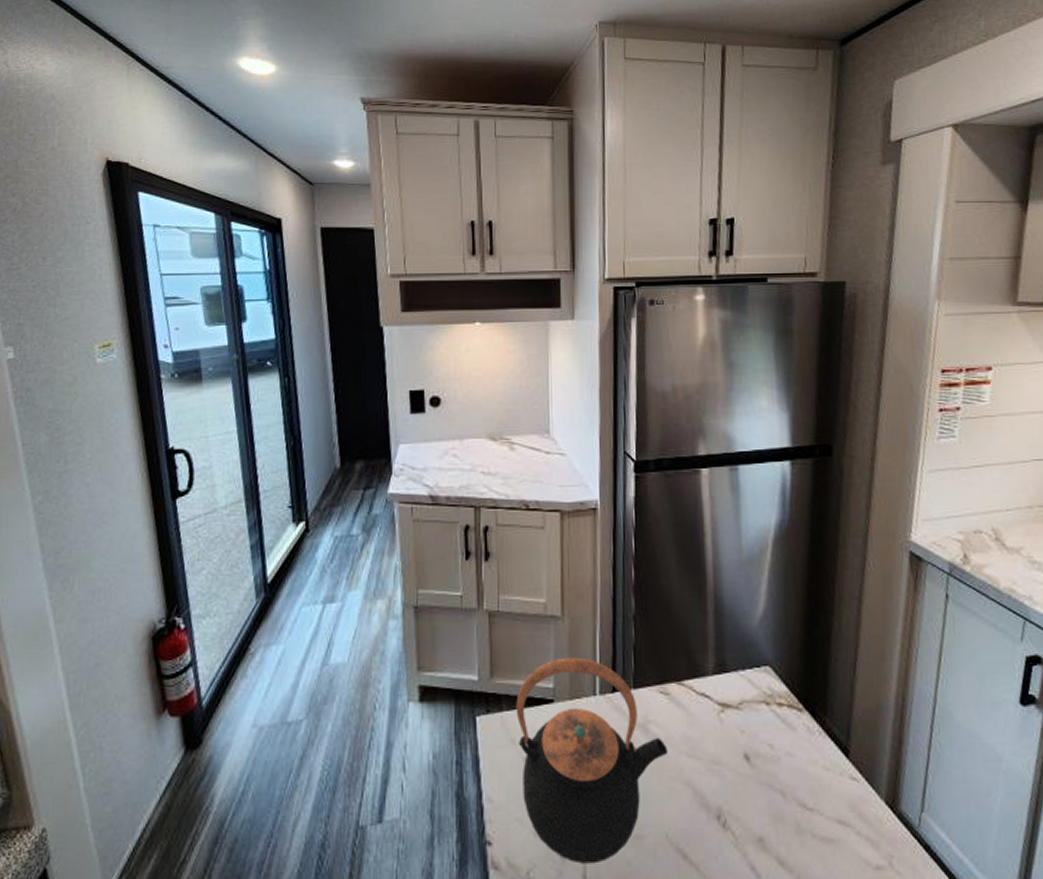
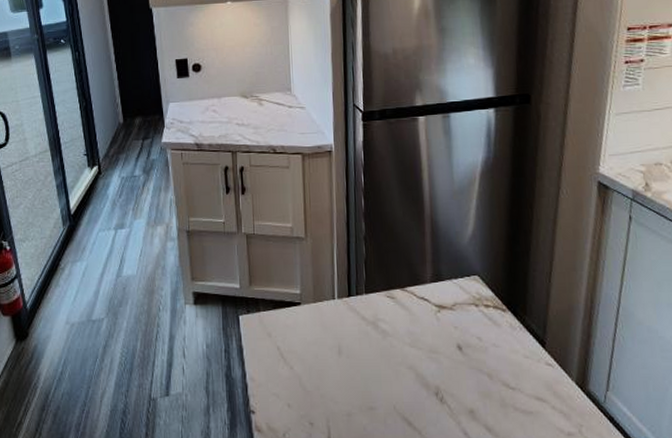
teapot: present [516,657,669,864] -> none [270,270,395,428]

